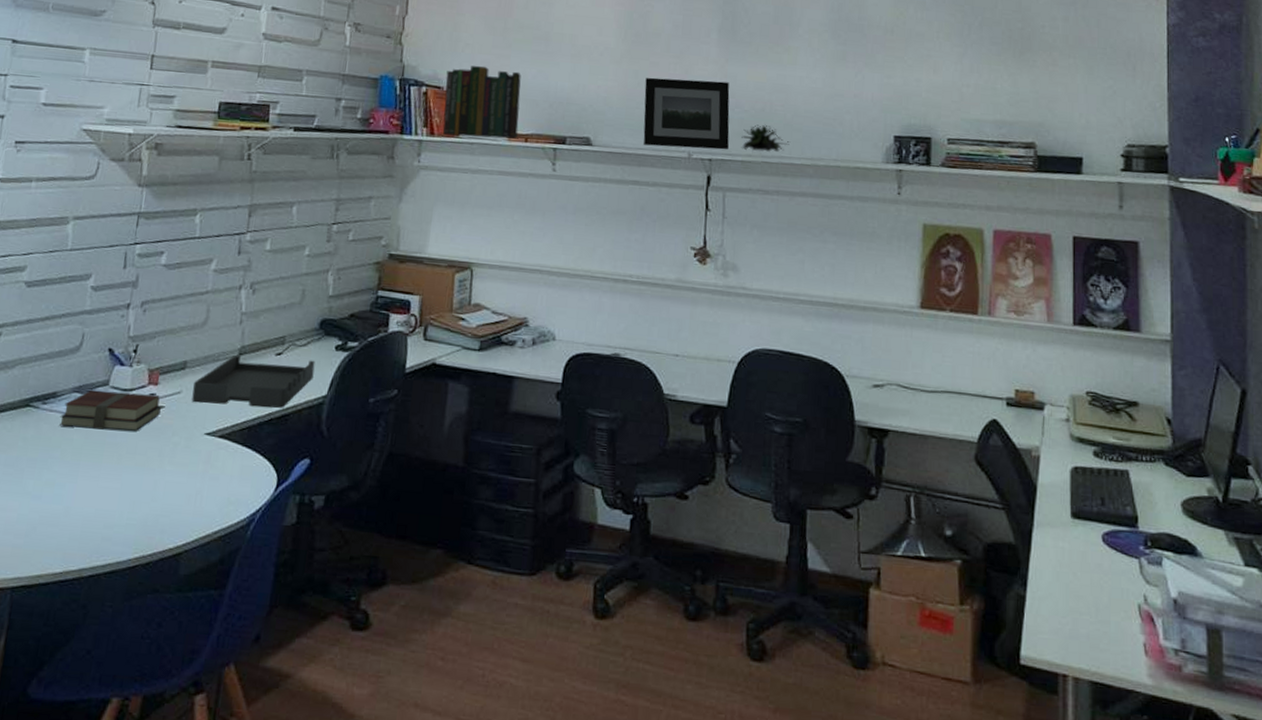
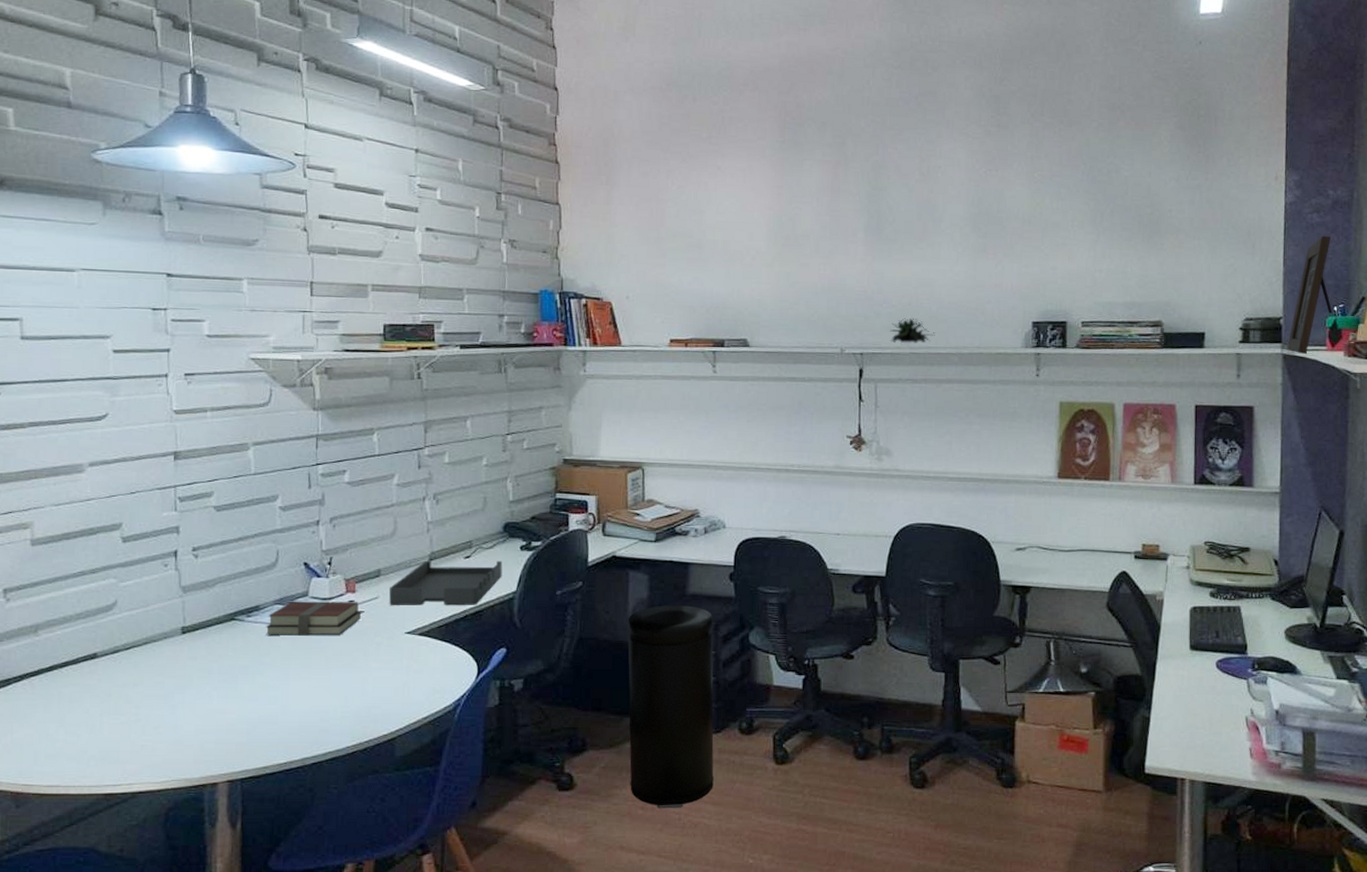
pedal bin: none [431,422,536,662] -> present [627,605,714,809]
books: present [442,65,521,139] -> none [604,275,678,345]
picture frame: present [643,77,730,150] -> none [796,278,879,344]
picture frame: none [1175,61,1224,188] -> present [1287,235,1333,355]

